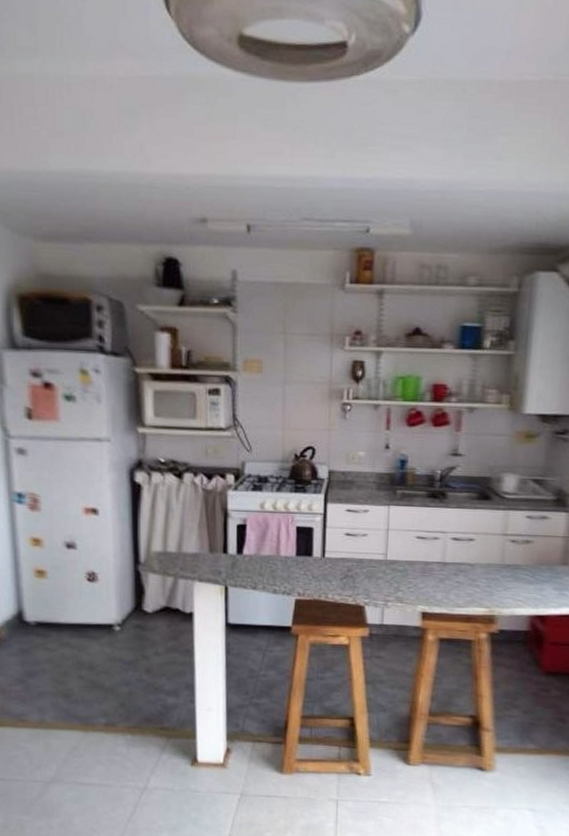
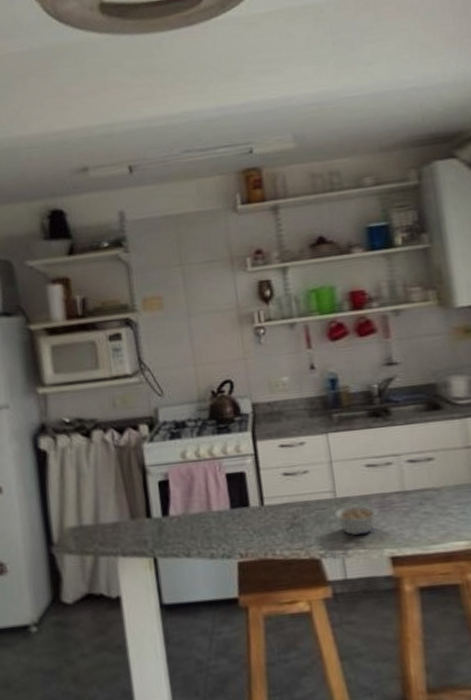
legume: none [383,566,419,593] -> present [334,504,378,536]

